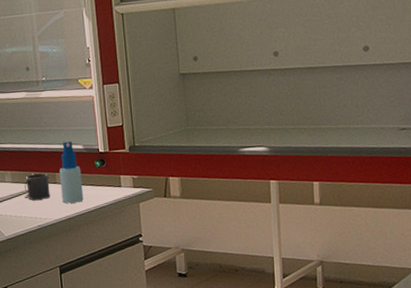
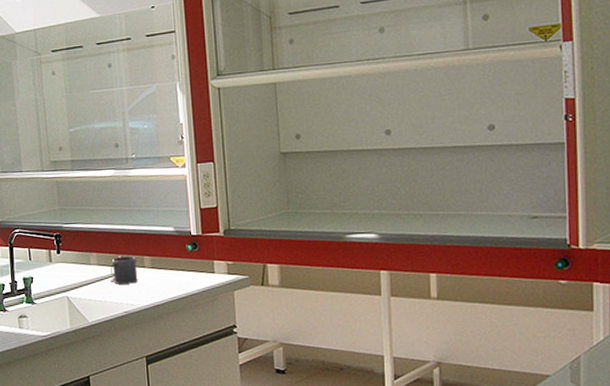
spray bottle: present [59,141,84,203] -> none [148,223,174,289]

